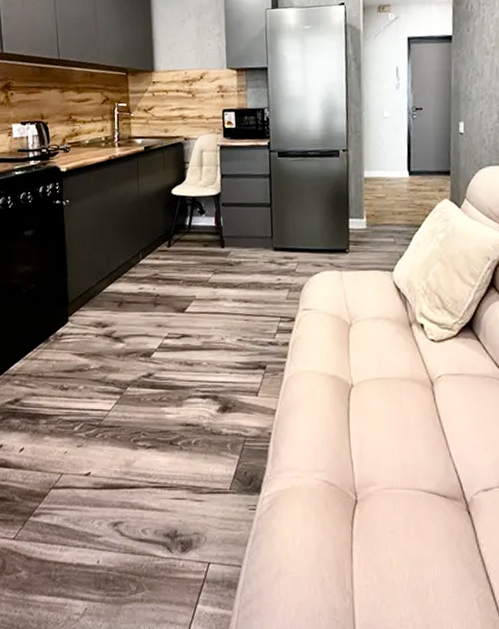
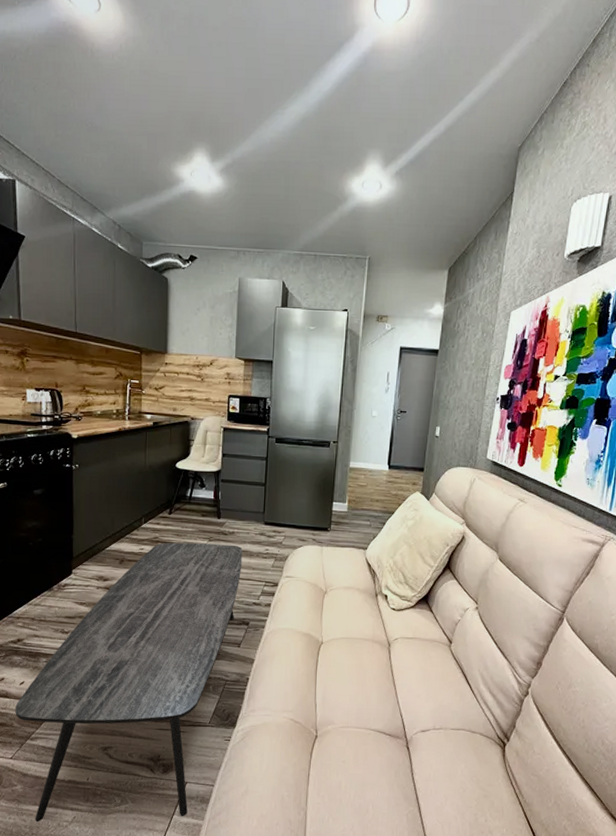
coffee table: none [15,276,253,616] -> present [15,542,243,823]

